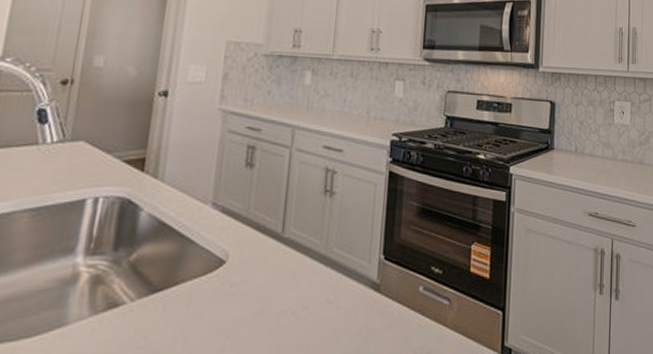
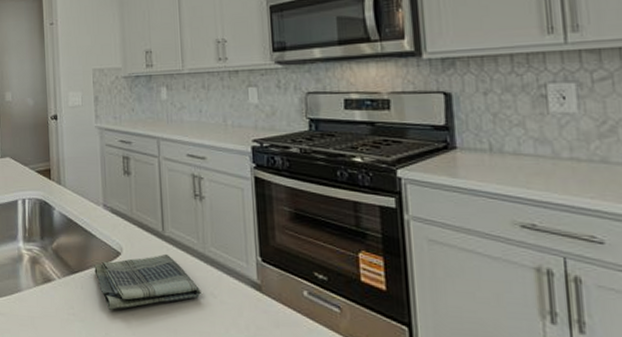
dish towel: none [185,258,316,334] -> present [94,253,201,310]

